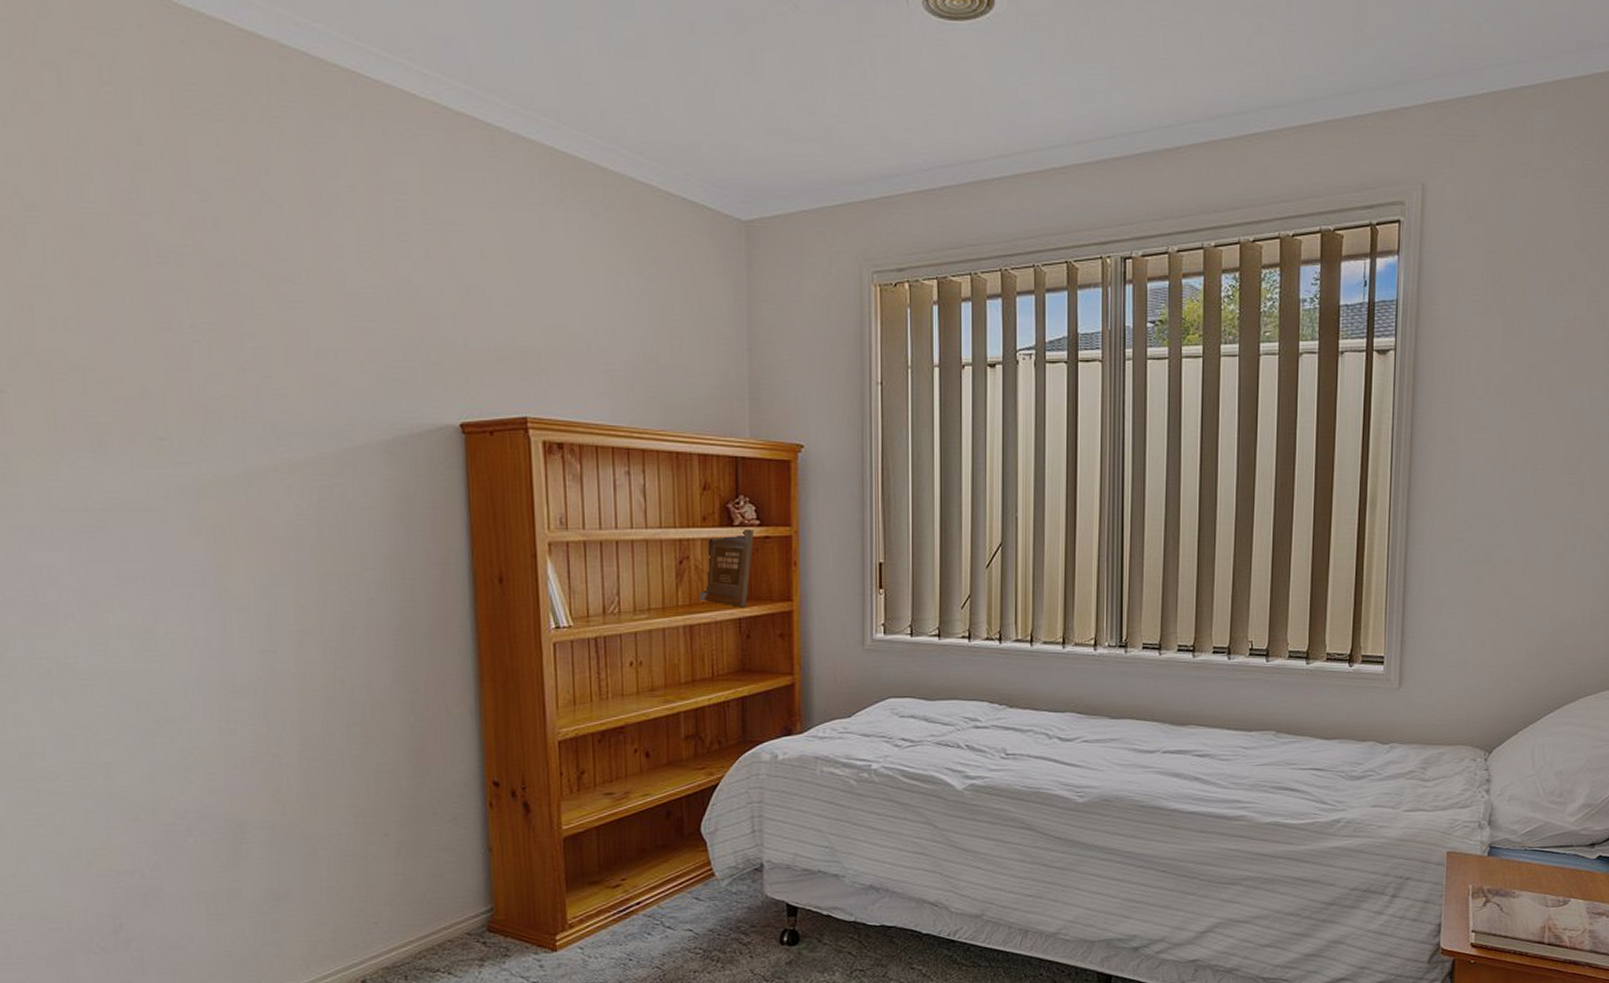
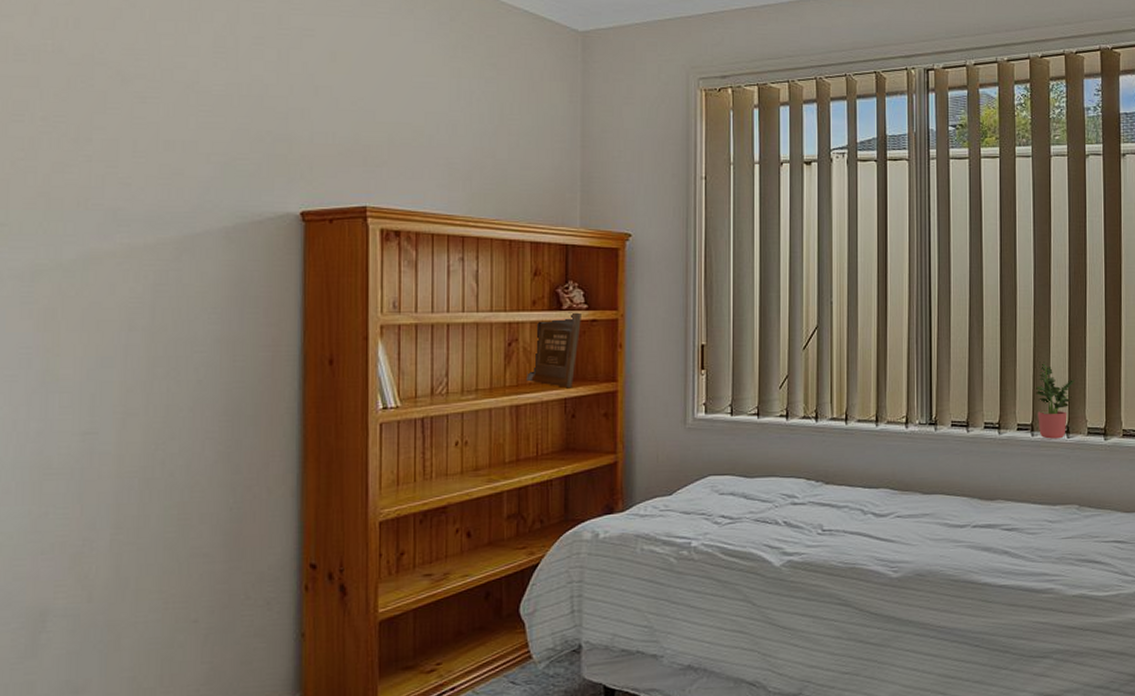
potted plant: none [1234,581,1278,663] -> present [1036,361,1075,439]

